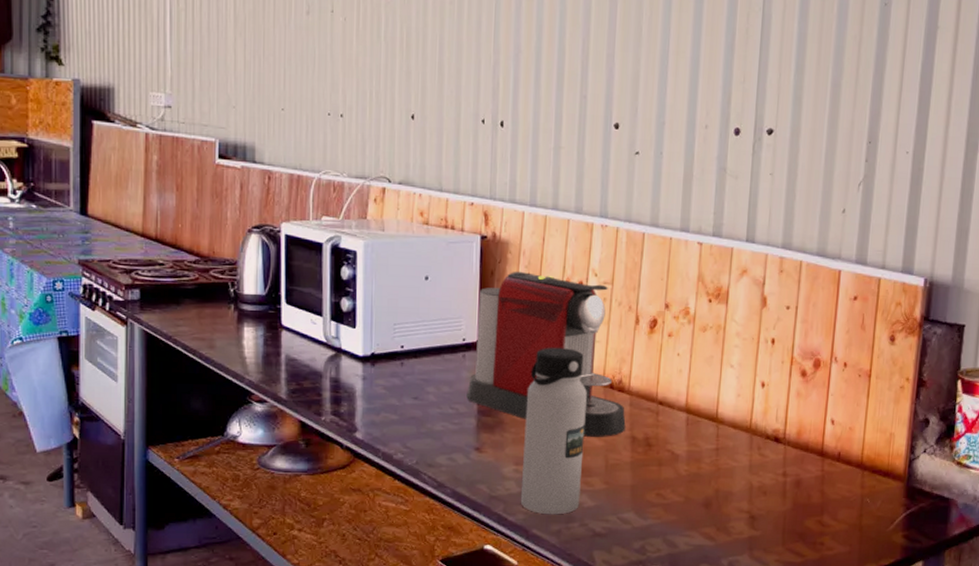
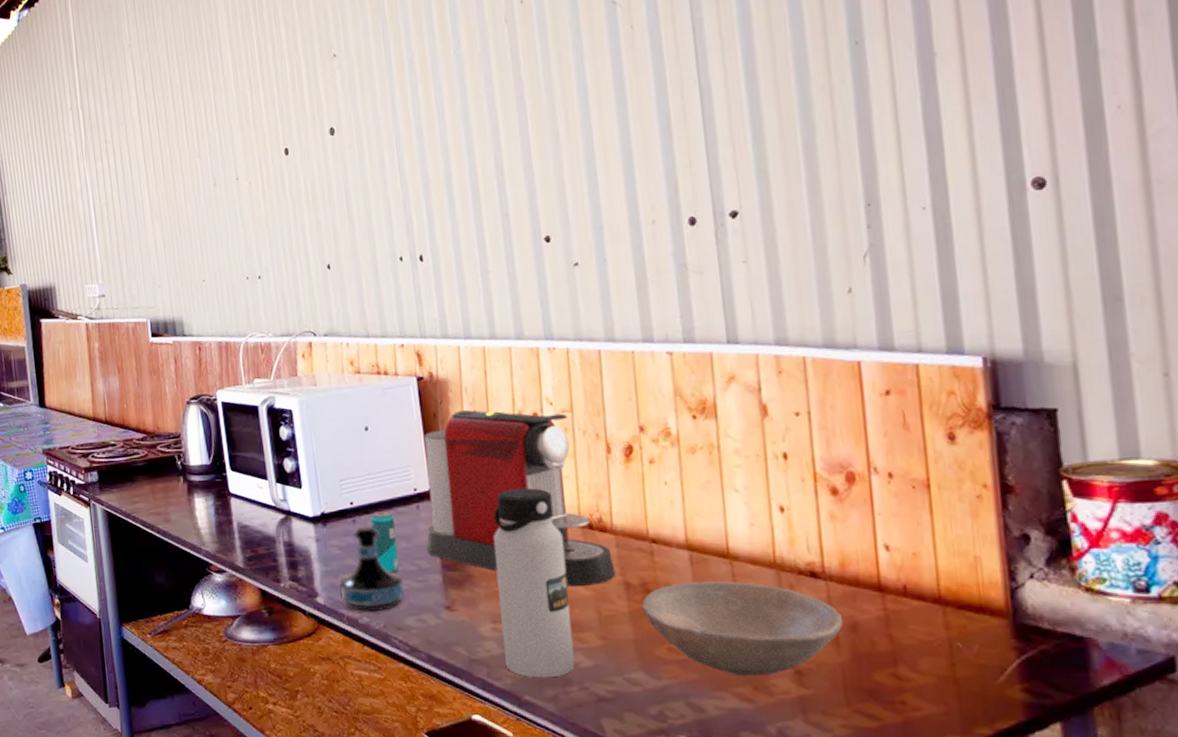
tequila bottle: none [379,369,440,449] -> present [339,526,404,612]
beverage can: none [417,357,441,414] -> present [370,511,399,573]
bowl: none [642,440,792,519] -> present [642,581,844,677]

